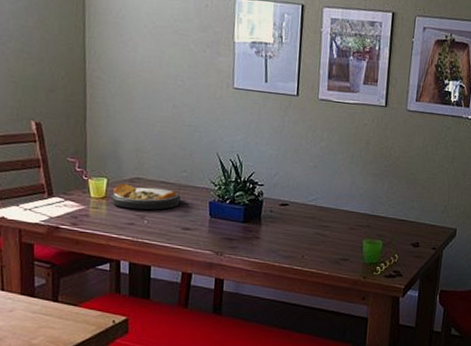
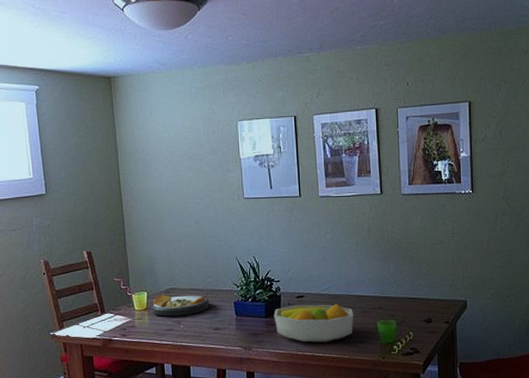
fruit bowl: none [252,213,340,256] -> present [274,303,354,343]

